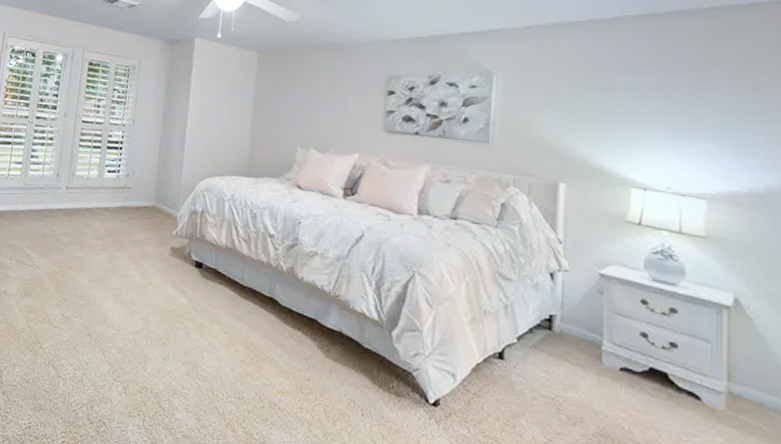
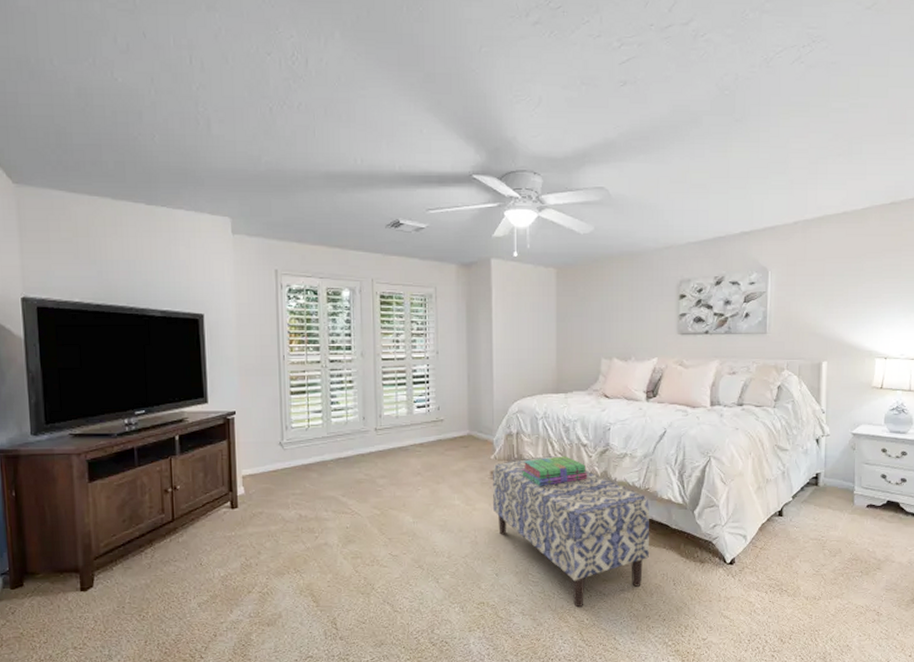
bench: none [169,240,339,417] -> present [493,455,649,607]
stack of books: none [202,241,272,274] -> present [522,456,588,486]

